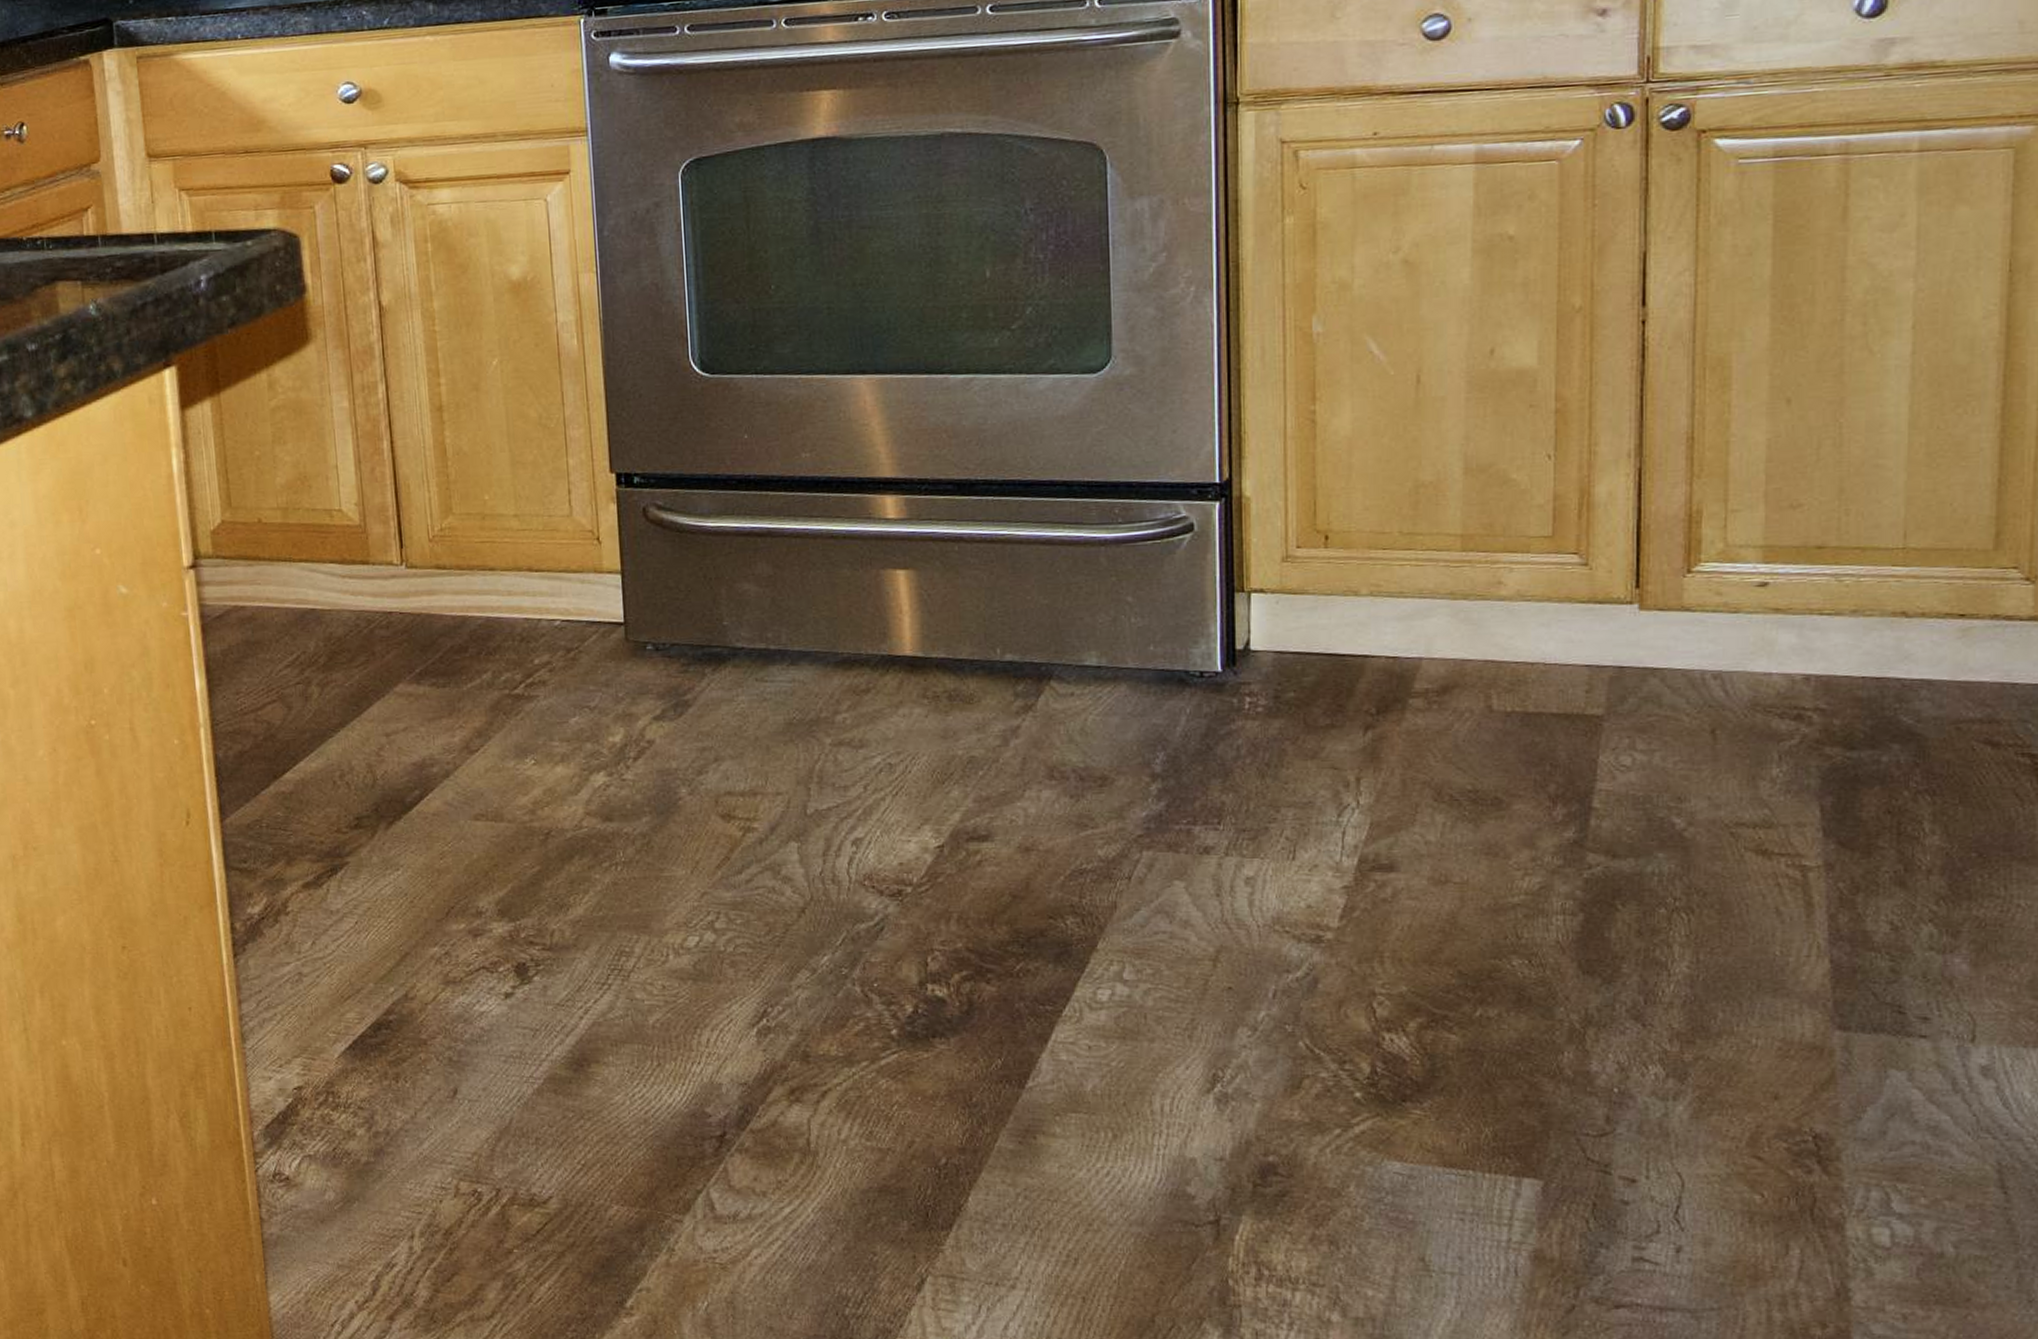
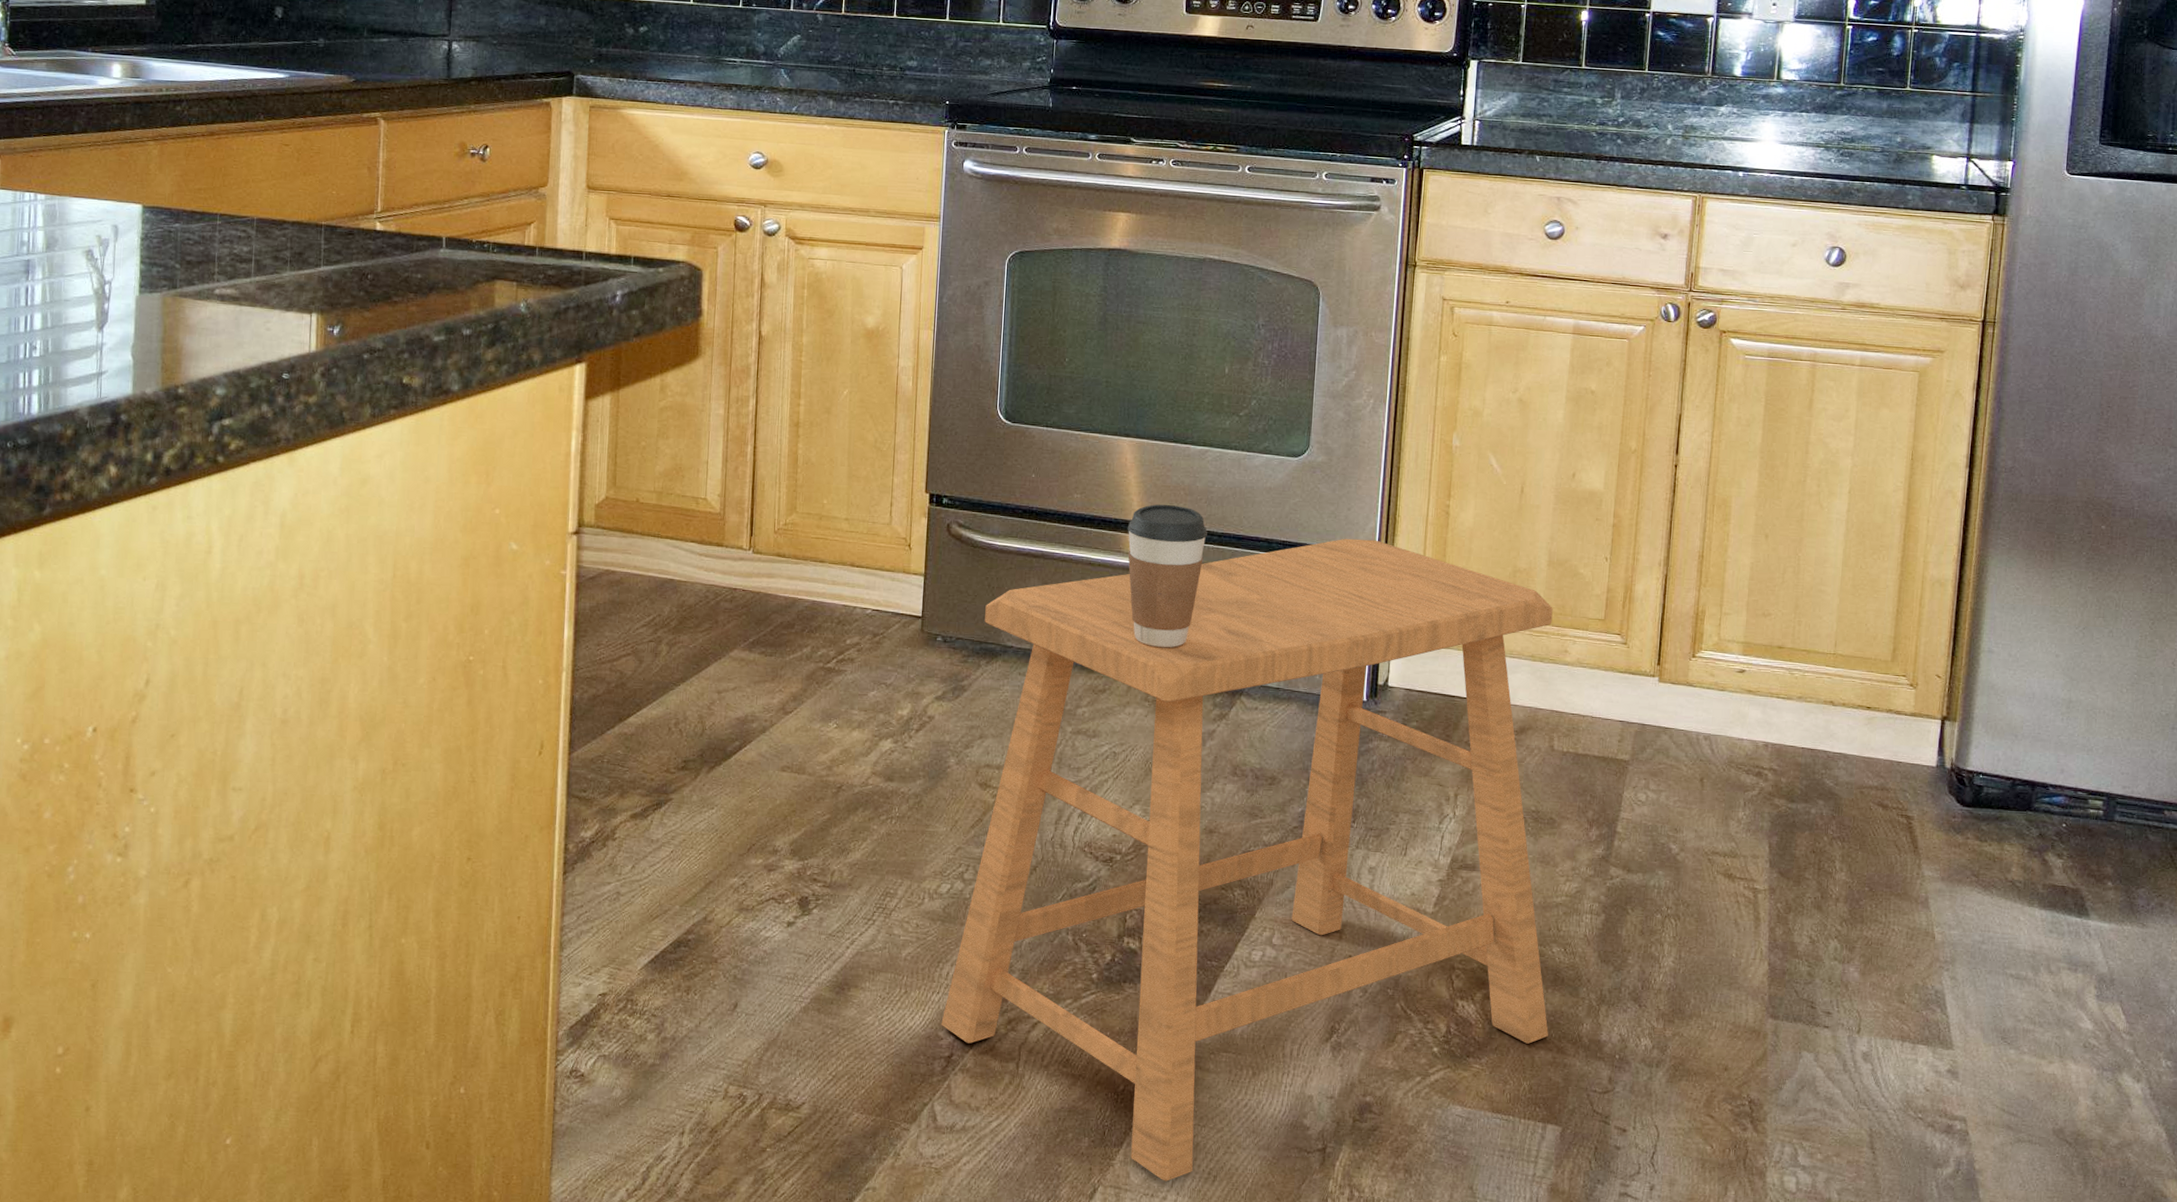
stool: none [703,466,1515,1267] -> present [941,538,1553,1182]
coffee cup: none [876,452,984,632] -> present [1127,504,1207,648]

